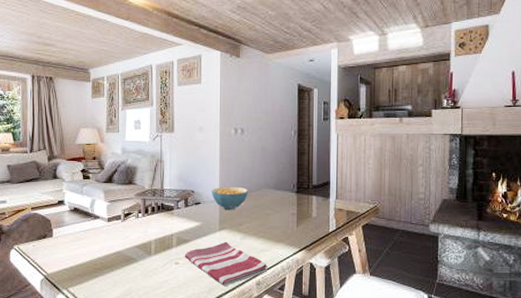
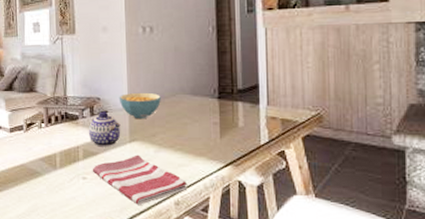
teapot: none [182,203,212,235] -> present [88,111,121,147]

